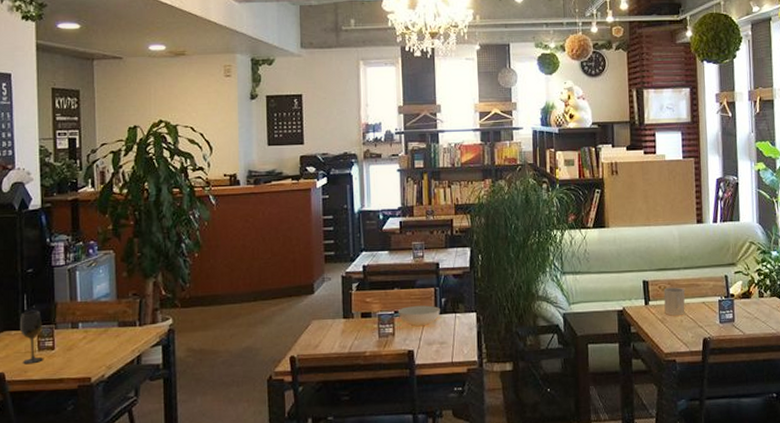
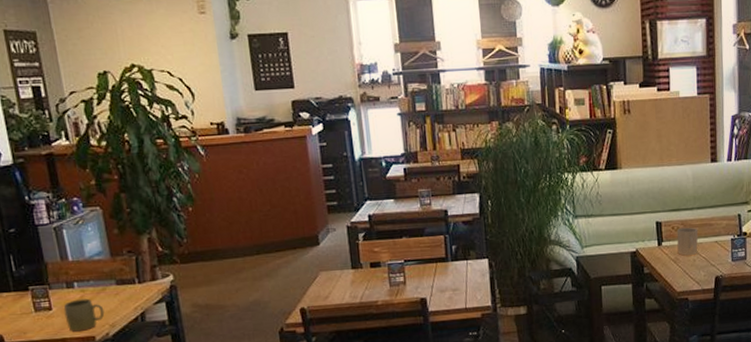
wine glass: present [20,310,43,365] -> none [10,271,41,326]
mug: none [65,339,103,372] -> present [63,298,105,332]
bowl: present [397,305,440,327] -> none [407,253,451,275]

